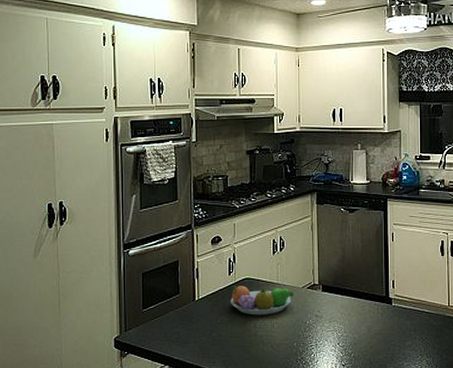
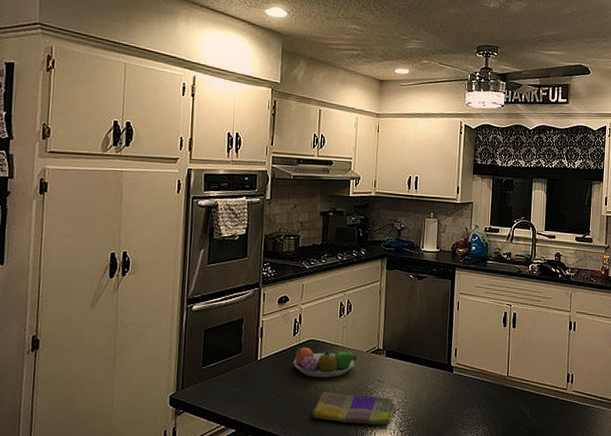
dish towel: none [252,328,336,360] -> present [311,391,396,425]

